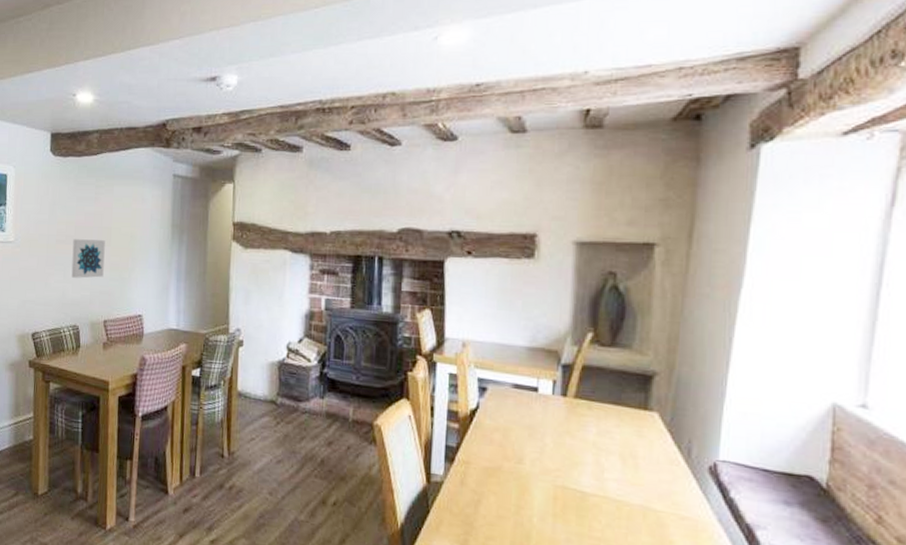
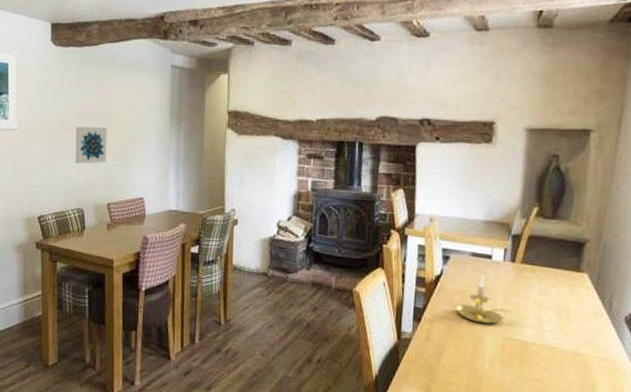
candle holder: none [494,411,564,470] -> present [454,276,511,325]

